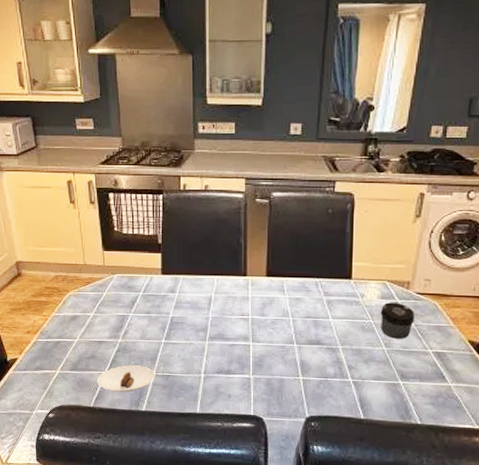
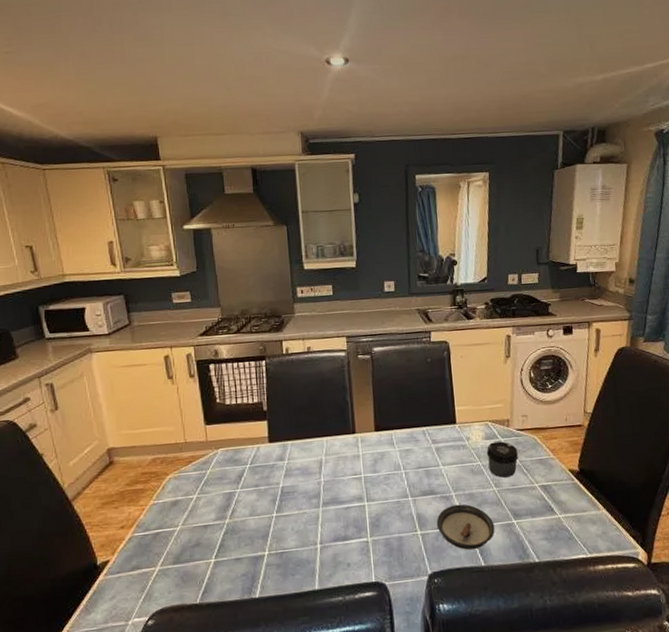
saucer: present [96,365,155,392] -> none [202,546,268,581]
saucer: none [319,357,379,403] -> present [436,504,495,551]

